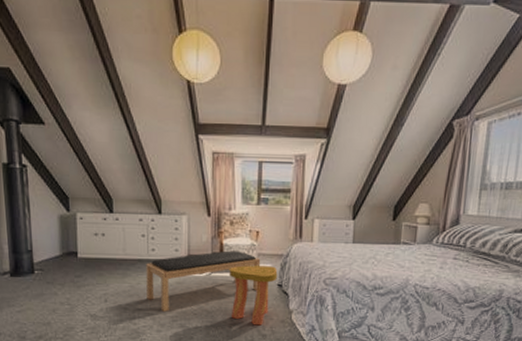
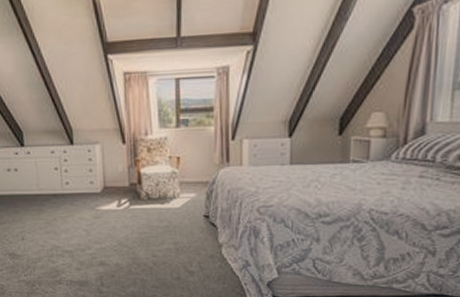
bench: present [146,250,261,312] -> none [61,180,184,249]
stool: present [229,265,278,326] -> none [148,195,204,261]

